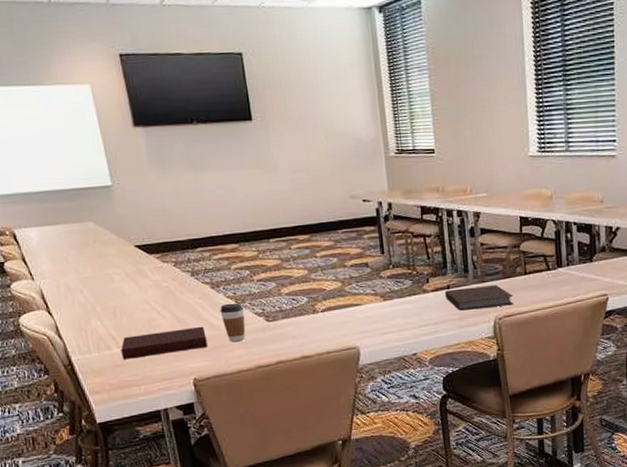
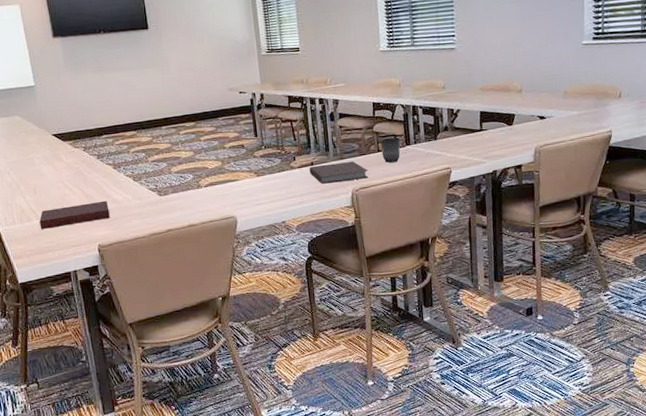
coffee cup: present [220,303,246,342] -> none [120,180,142,214]
mug: none [527,258,552,287] -> present [379,137,401,163]

